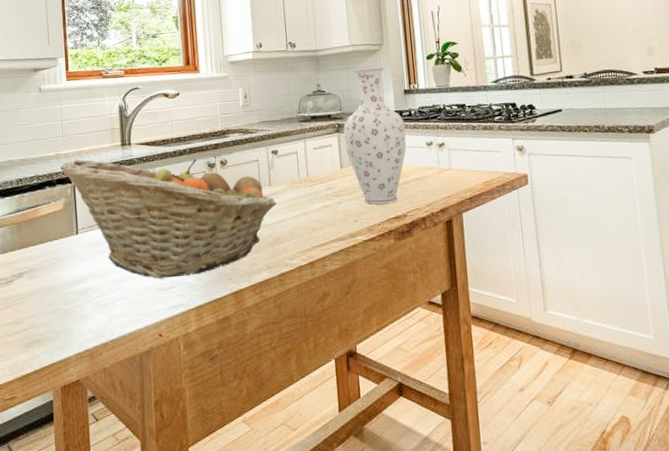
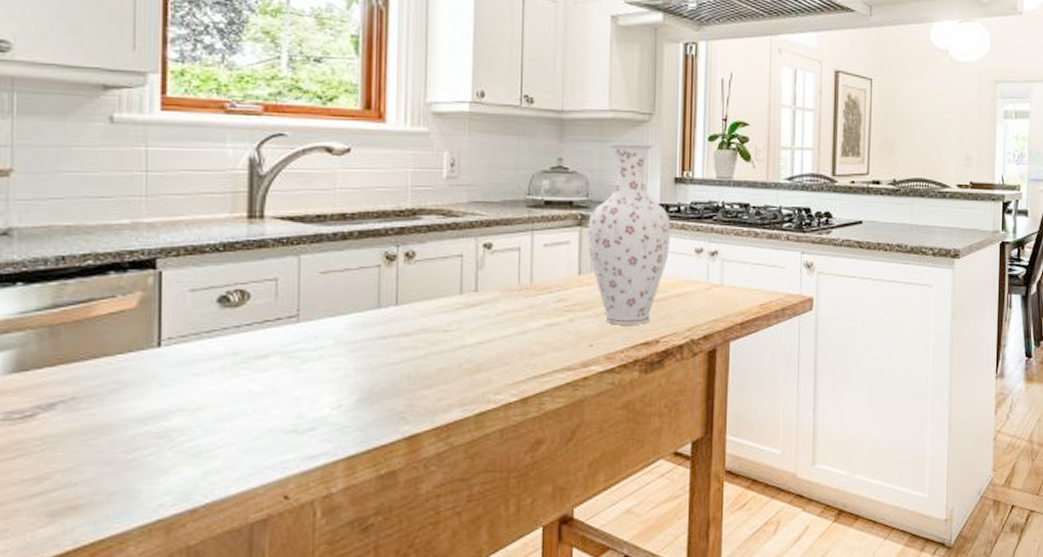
fruit basket: present [59,159,277,279] -> none [136,232,484,416]

